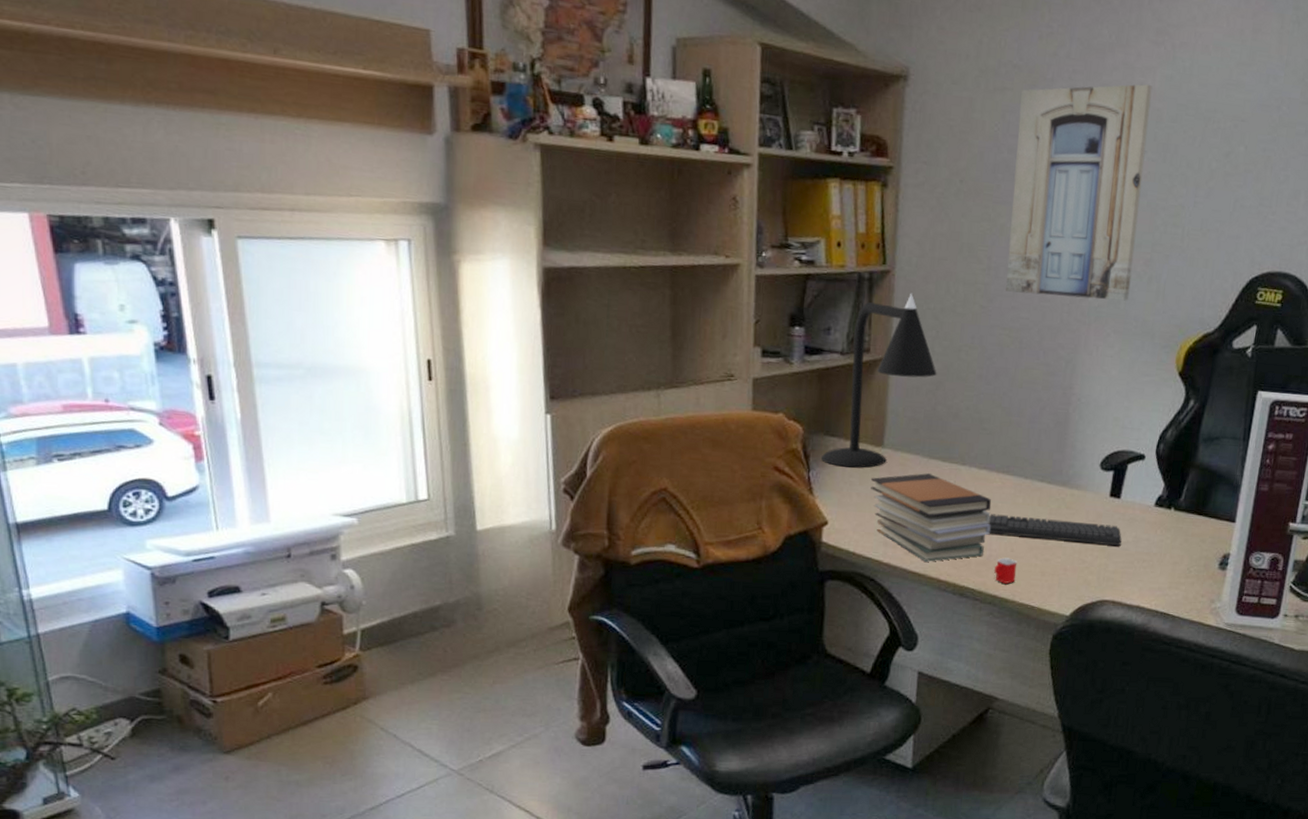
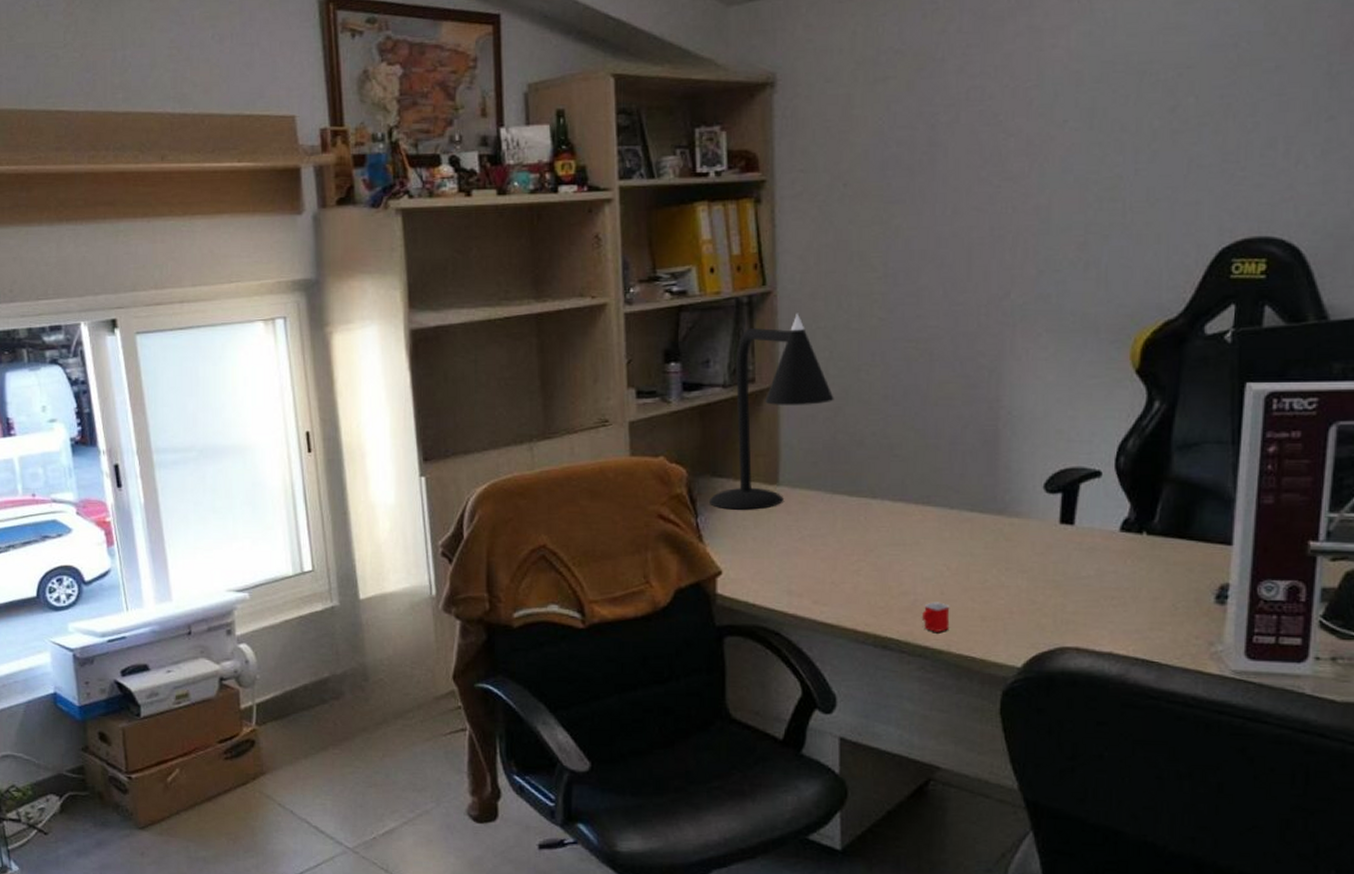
book stack: present [870,473,992,562] -> none [766,511,913,611]
keyboard: present [987,514,1122,546] -> none [909,552,1081,581]
wall art: present [1006,84,1153,301] -> none [906,45,1067,299]

